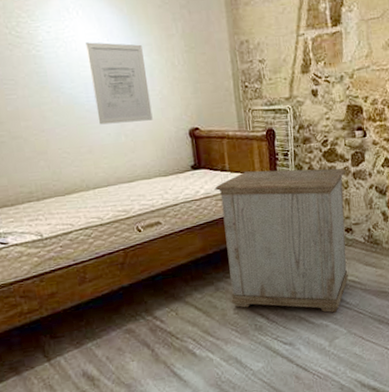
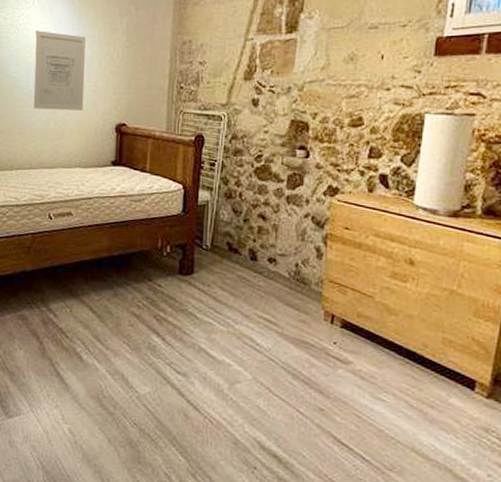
nightstand: present [215,168,349,313] -> none [128,176,279,352]

